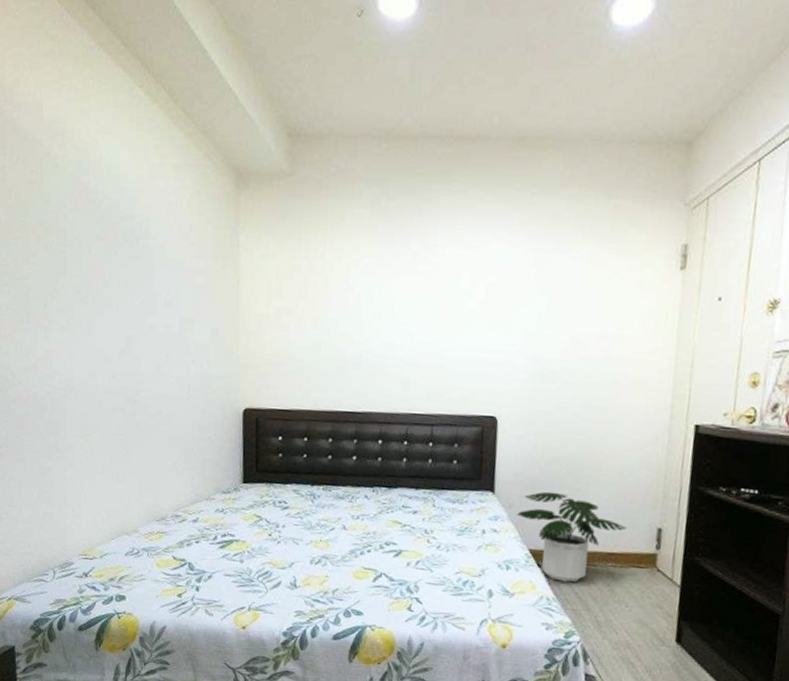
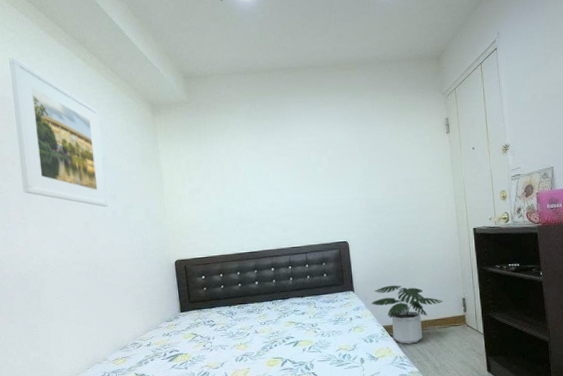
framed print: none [44,79,162,318] -> present [9,57,109,208]

